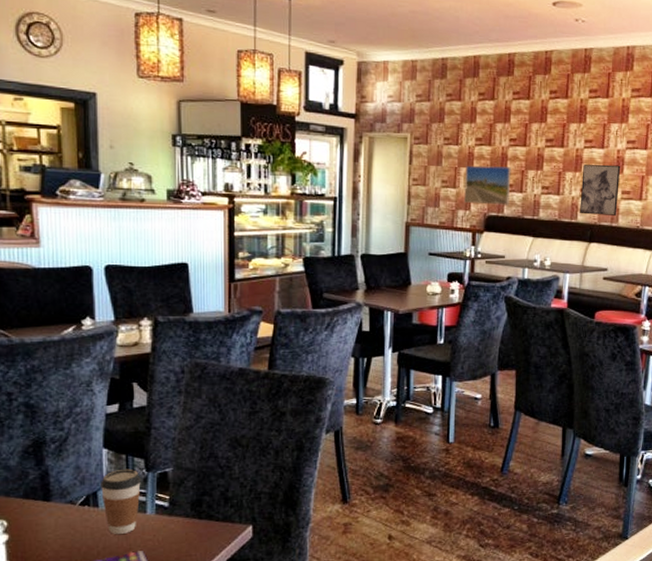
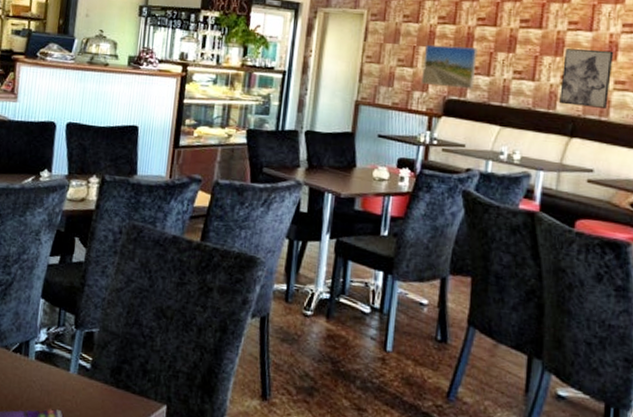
coffee cup: present [101,468,141,534] -> none [32,322,69,389]

